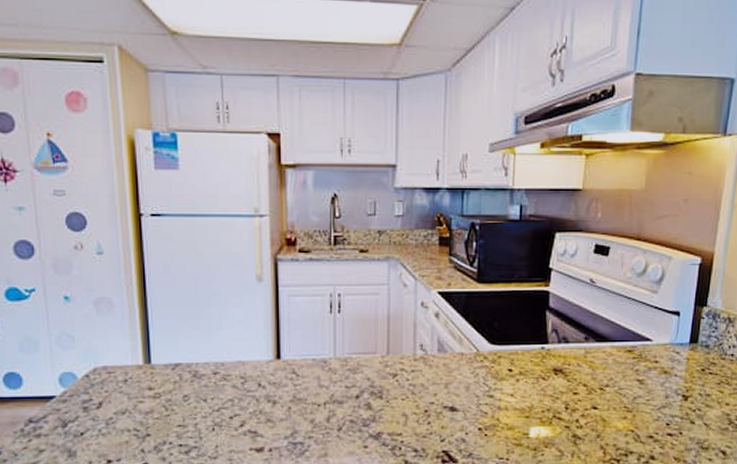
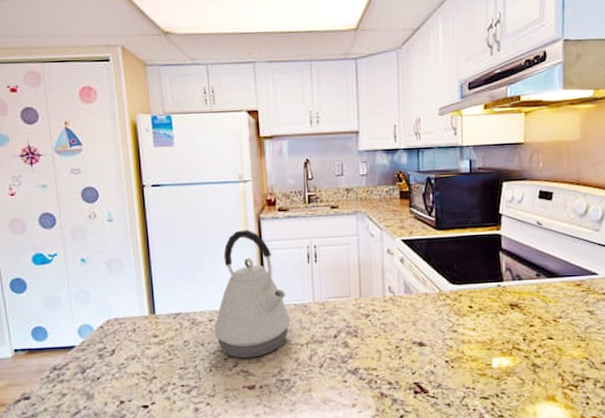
kettle: none [219,272,307,417] -> present [214,230,291,358]

